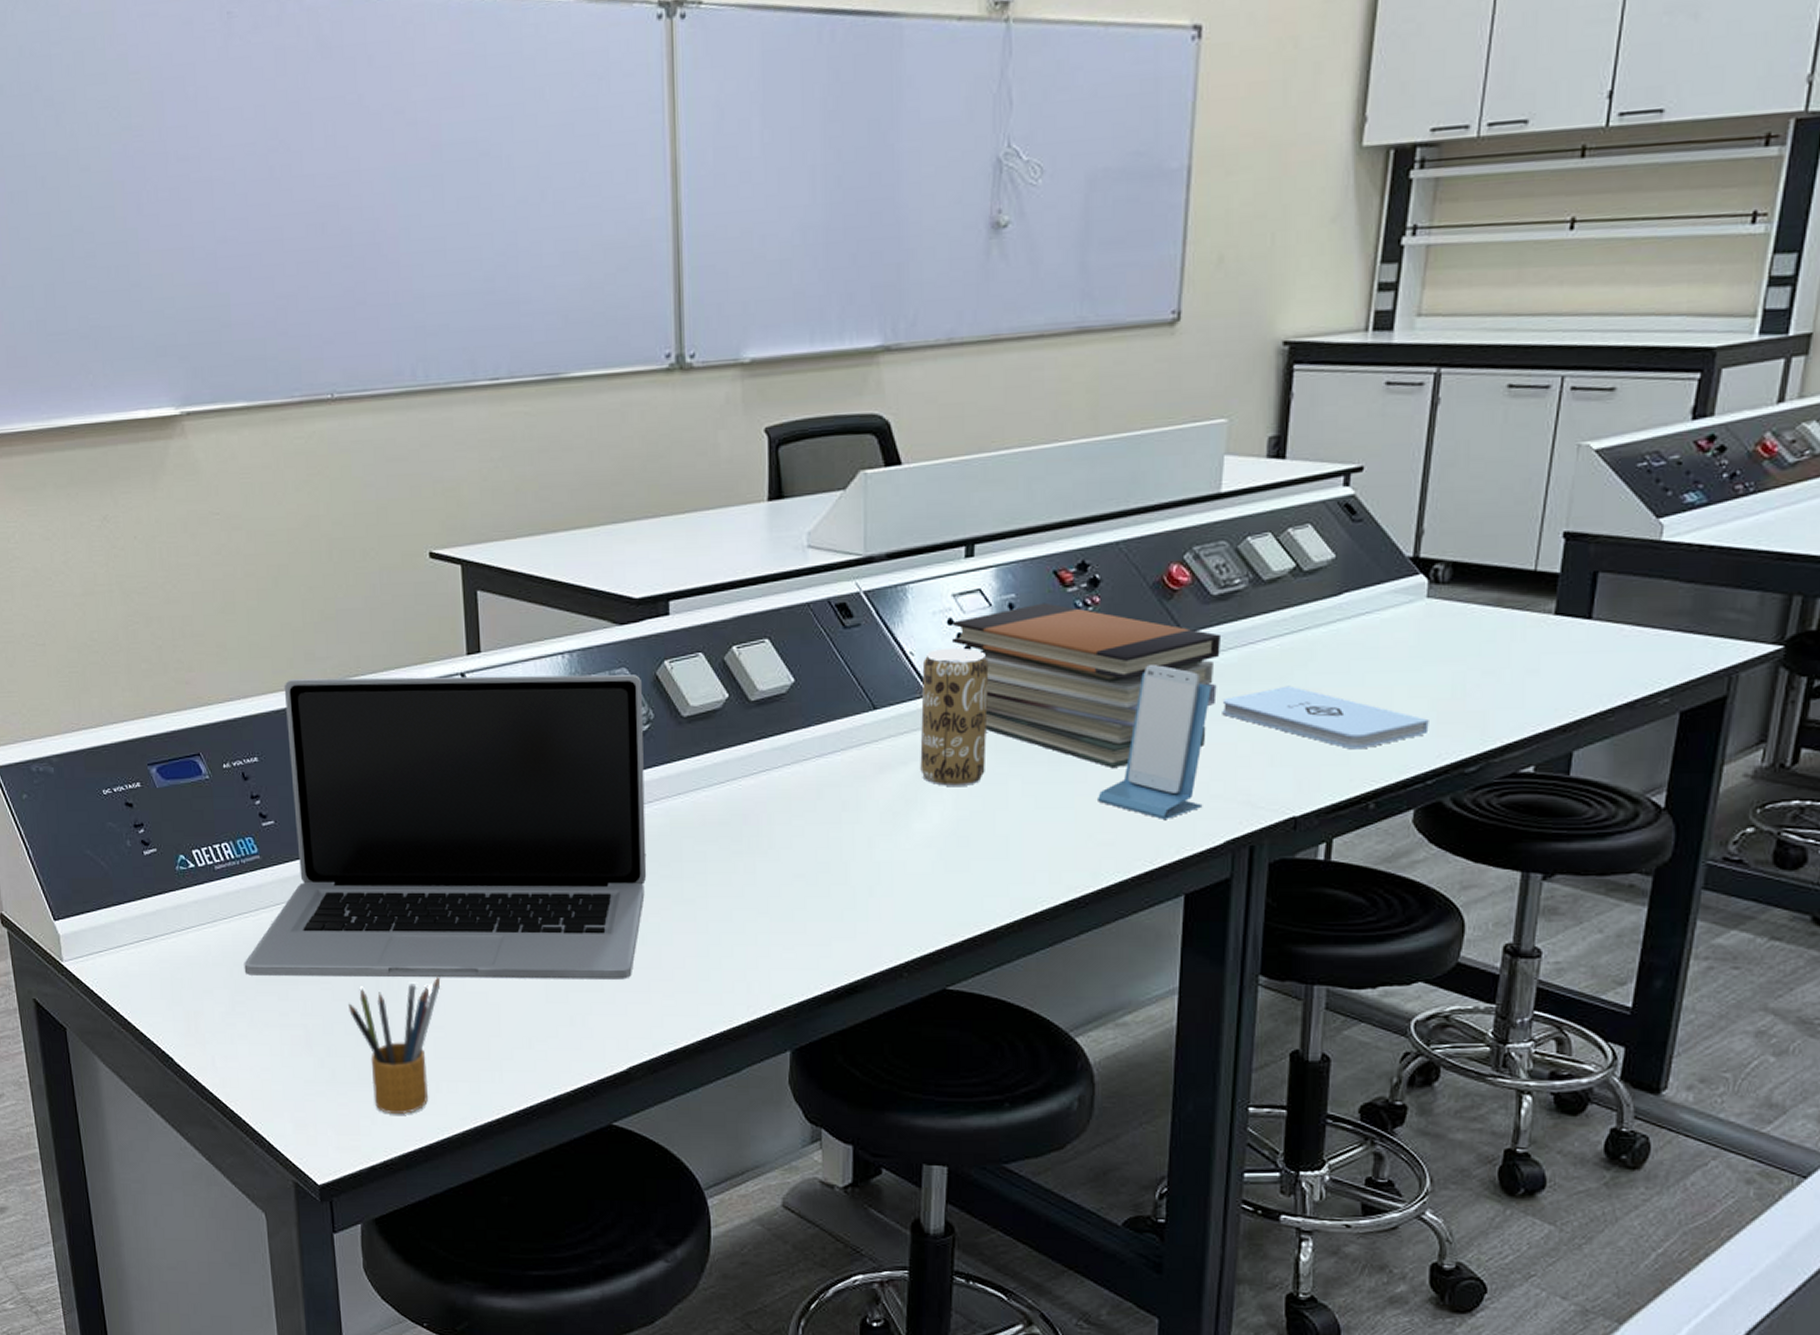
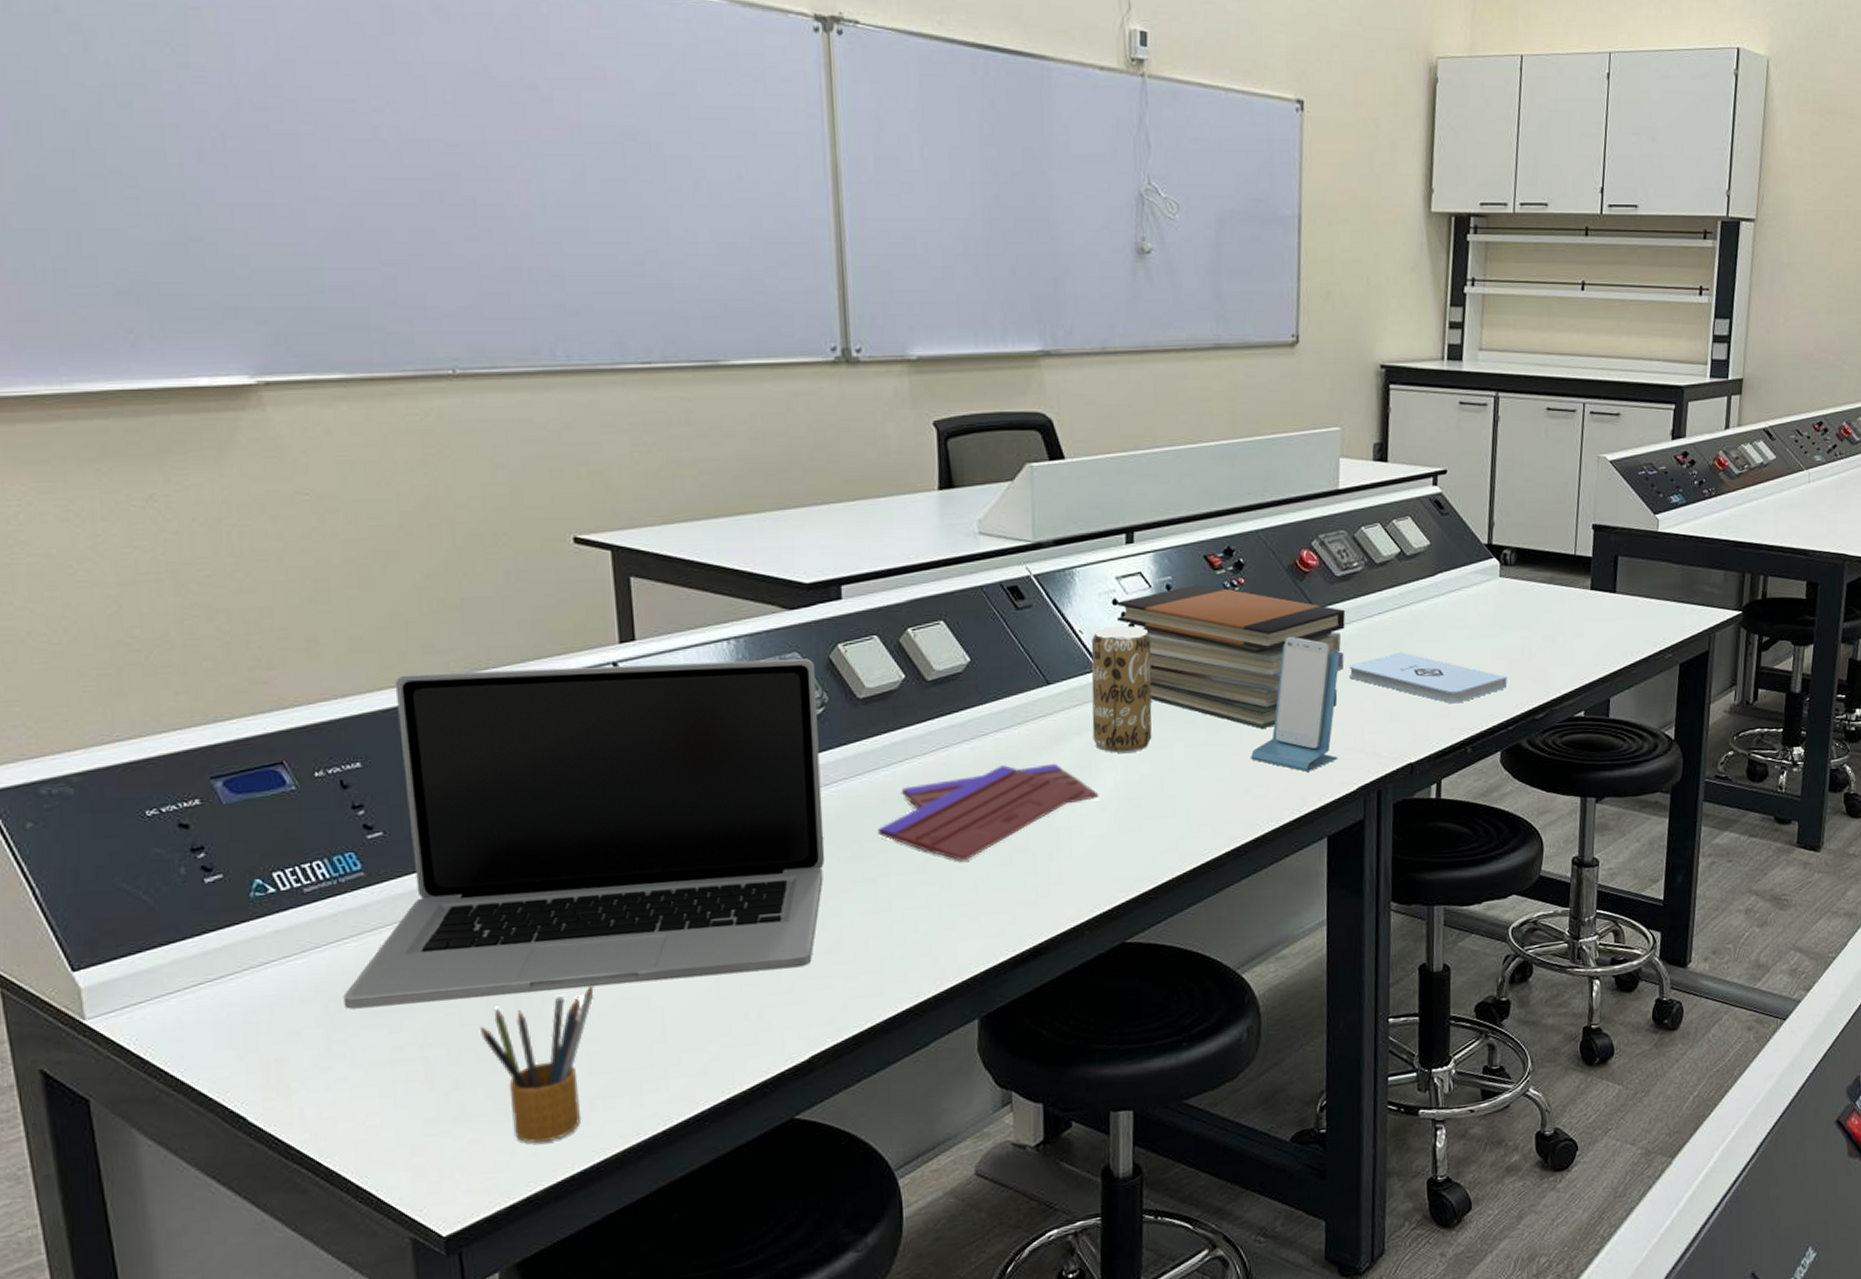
book: none [697,792,925,889] -> present [878,763,1099,861]

